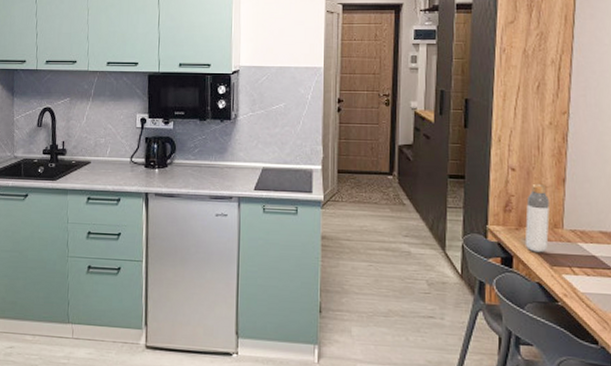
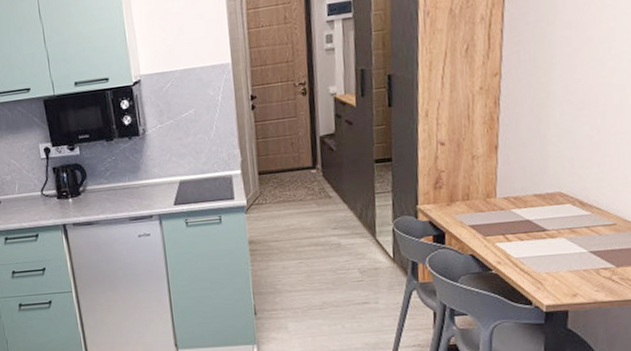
bottle: present [525,183,550,253] -> none [457,154,482,226]

